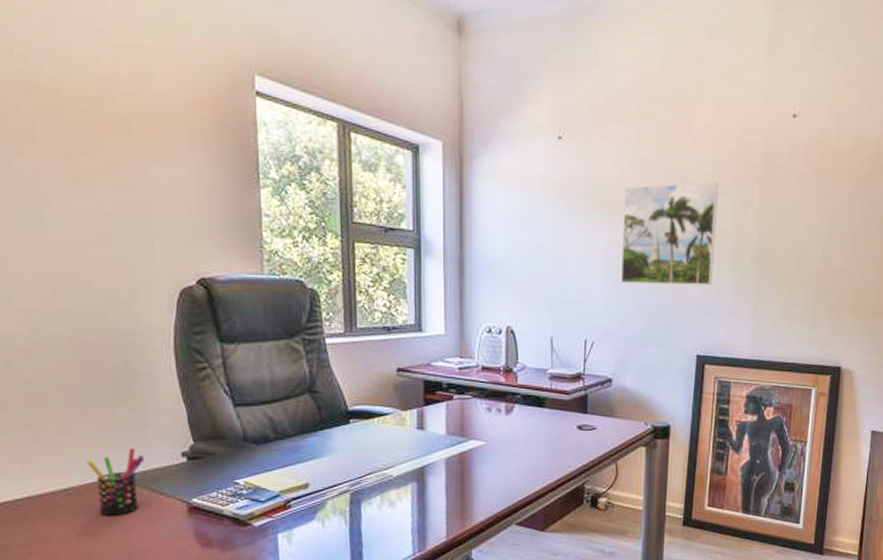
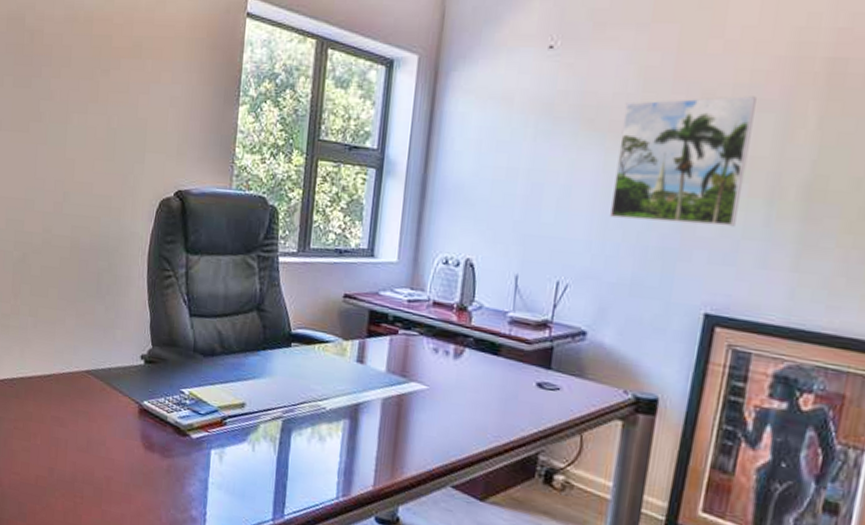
pen holder: present [86,448,145,516] -> none [67,345,112,406]

